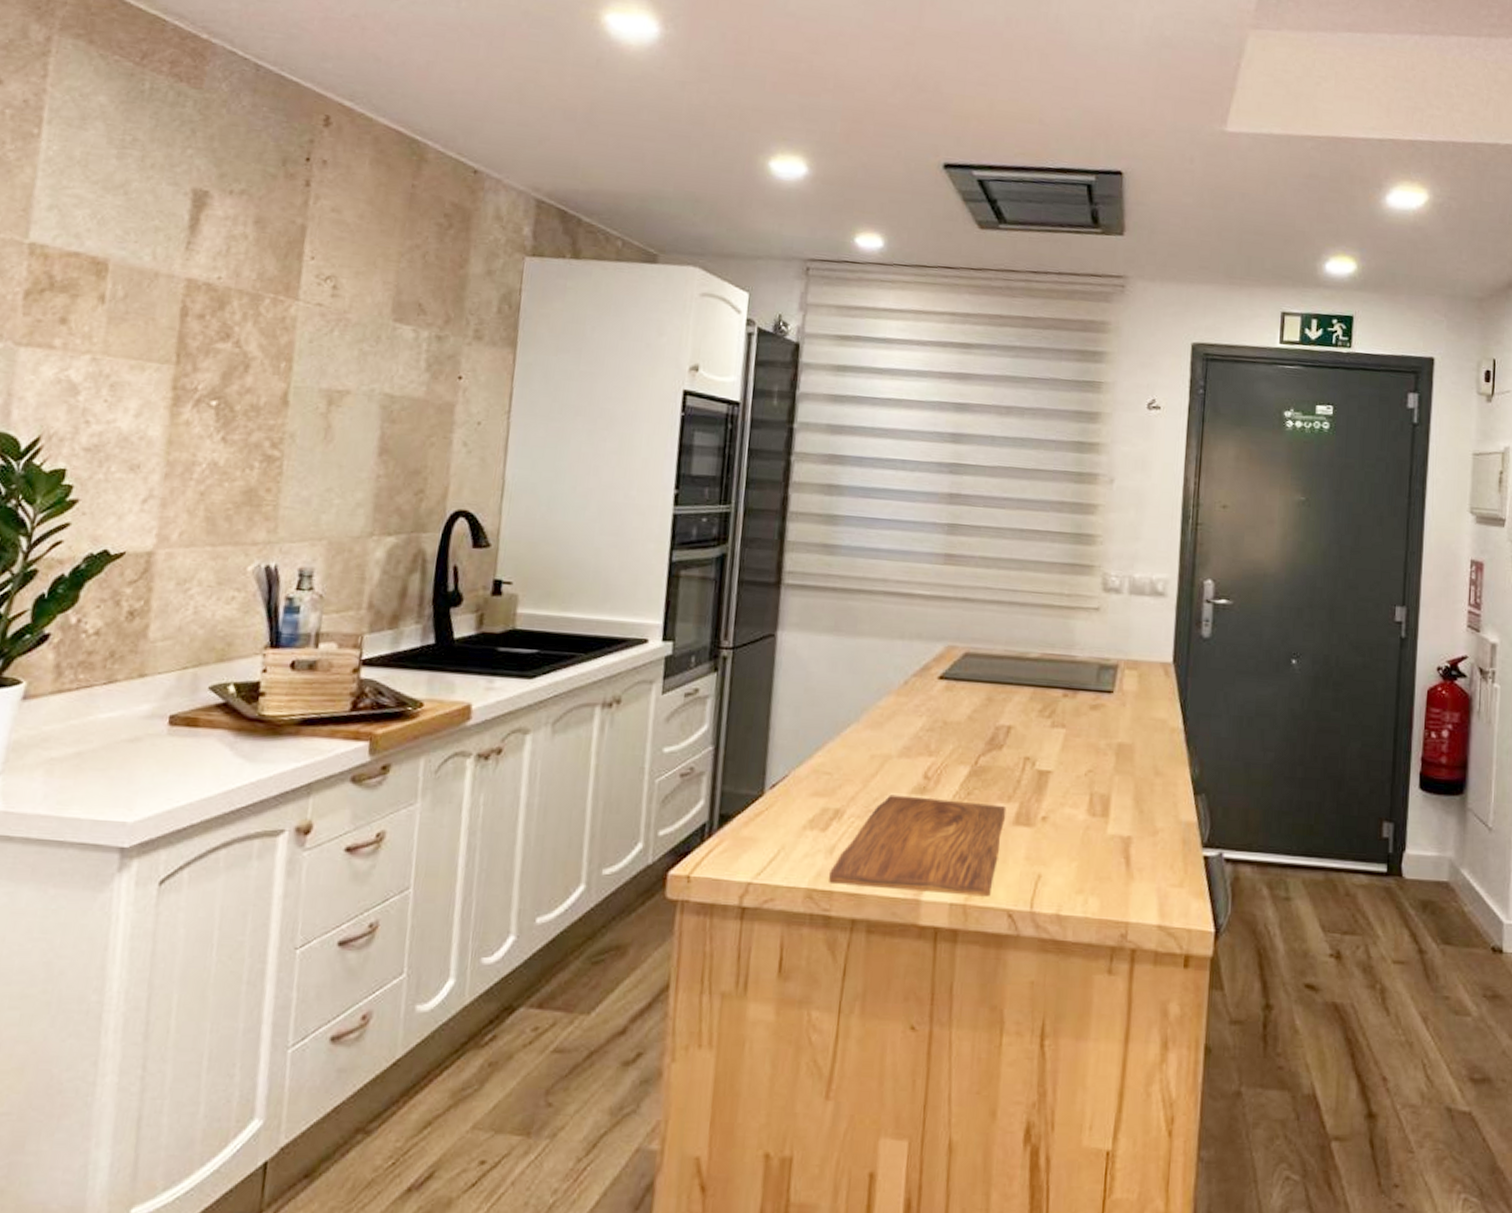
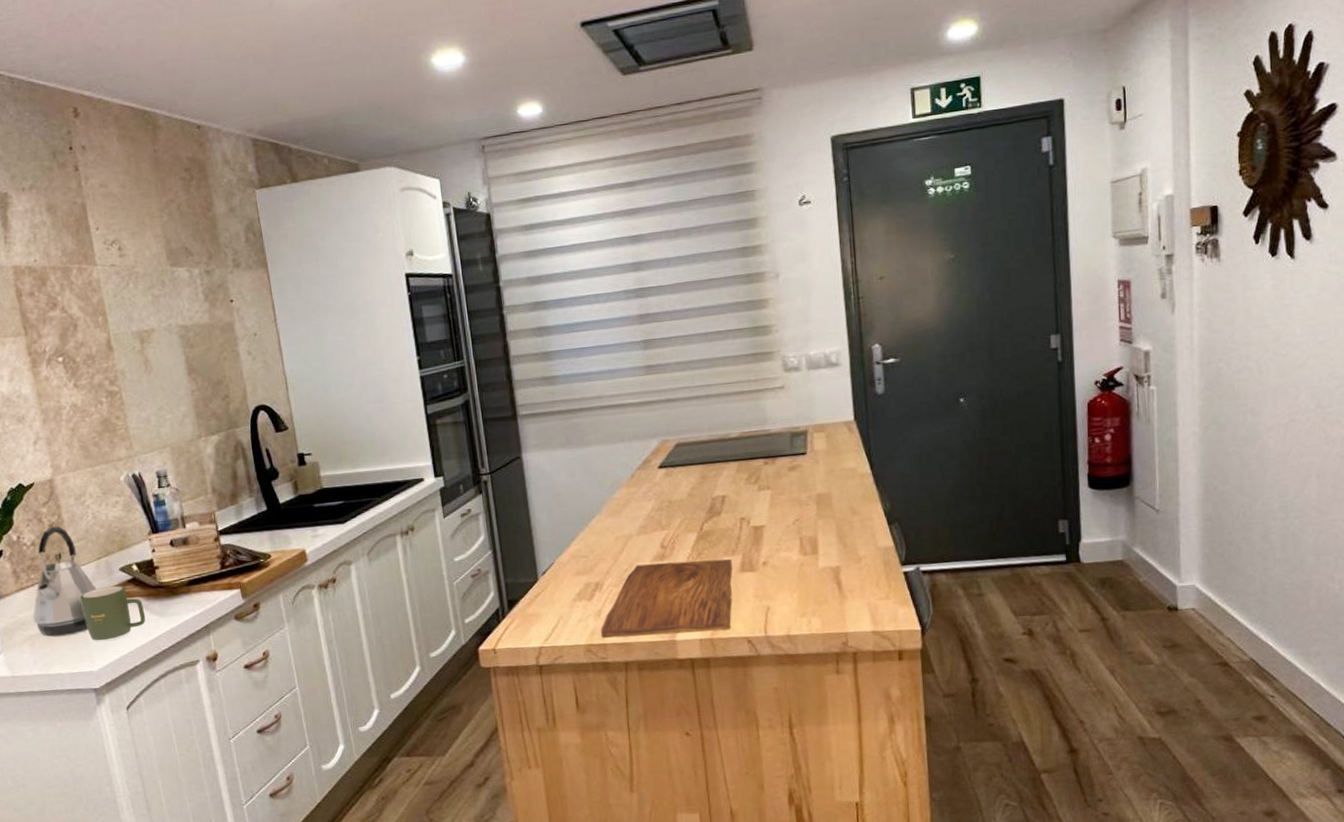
kettle: none [62,614,169,768] -> present [33,526,97,638]
mug: none [137,707,228,784] -> present [80,585,146,642]

